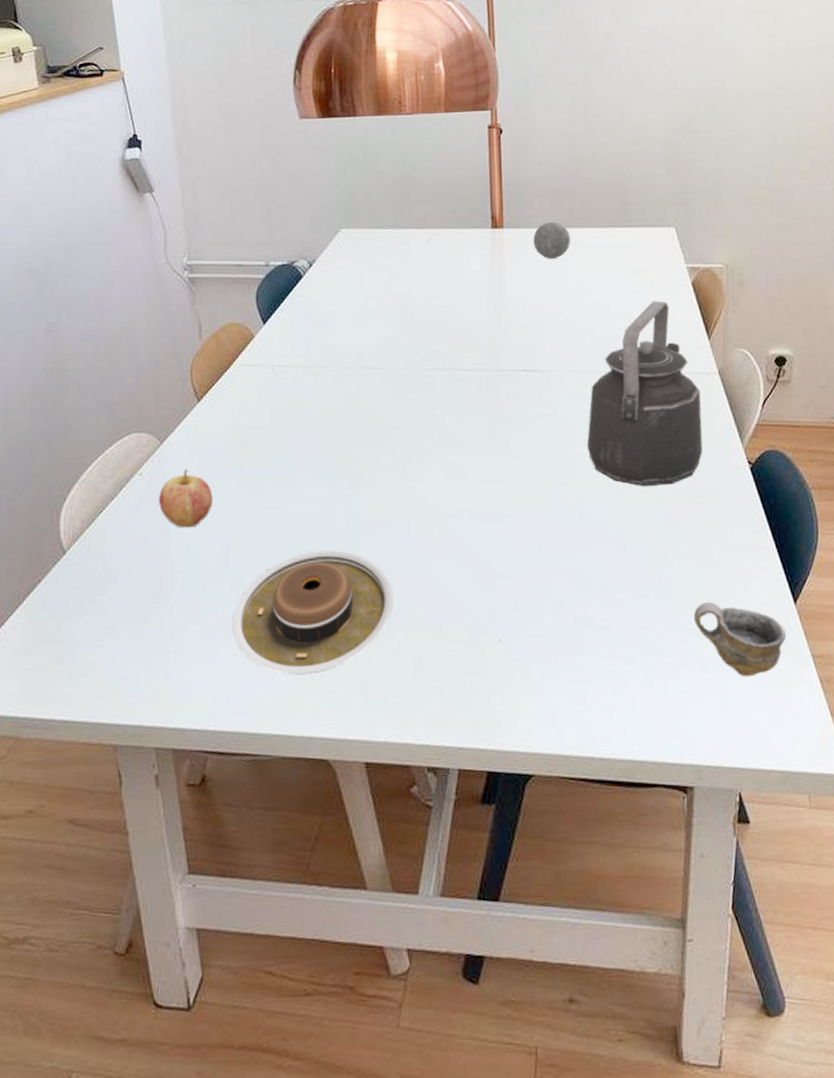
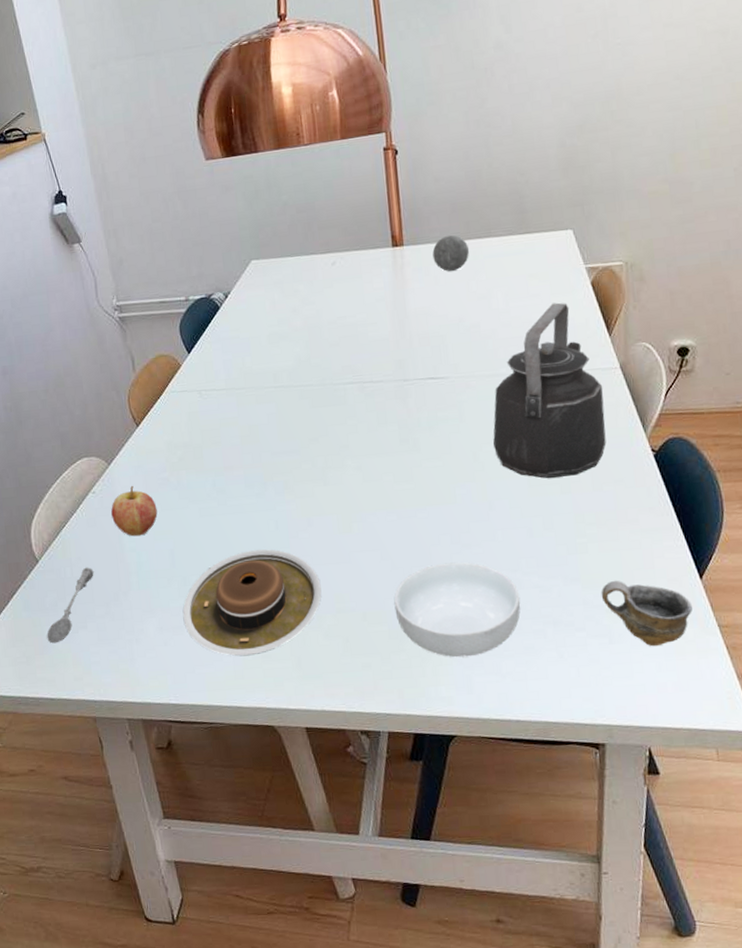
soupspoon: none [67,562,131,653] -> present [47,567,94,644]
cereal bowl: none [473,574,609,684] -> present [394,562,521,658]

